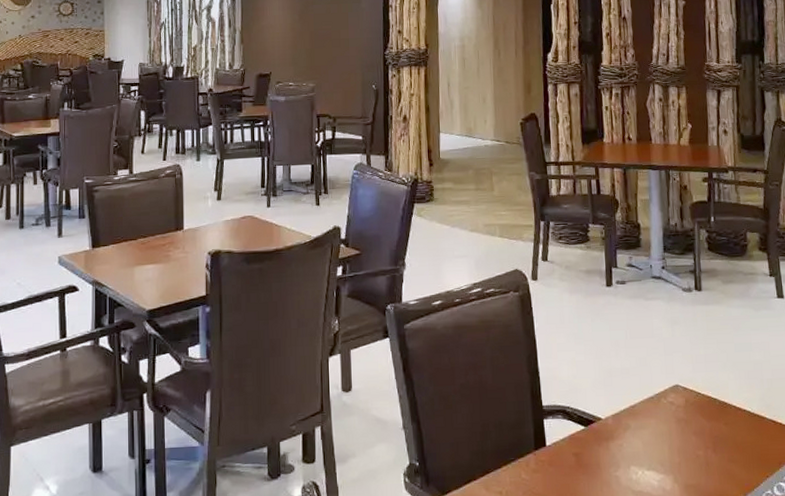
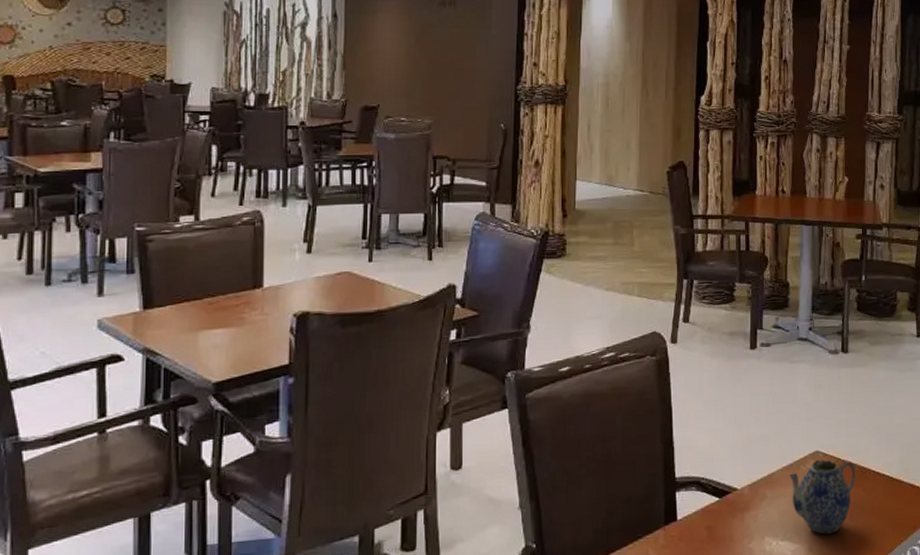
teapot: none [650,393,717,466] -> present [788,459,856,535]

